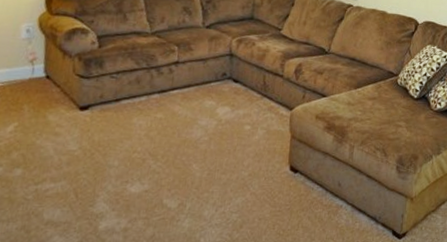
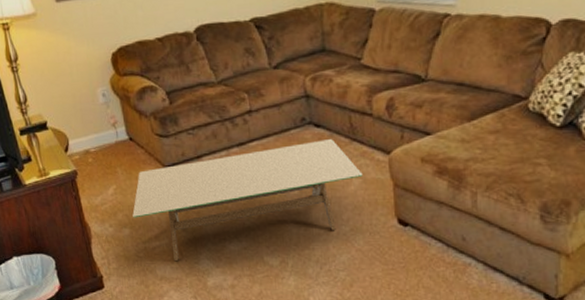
coffee table: none [30,93,267,205] -> present [132,139,363,262]

